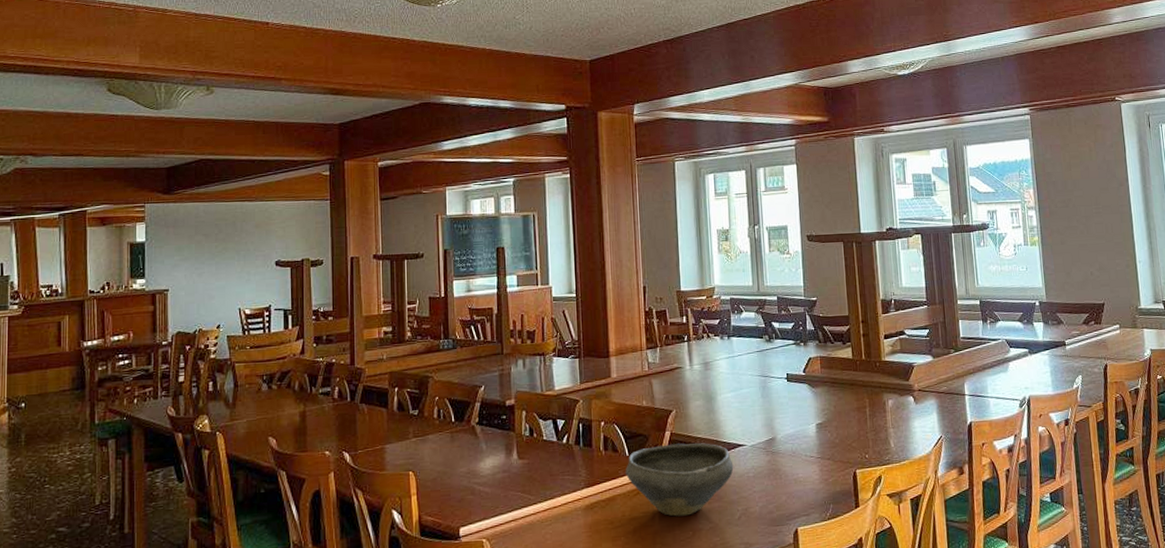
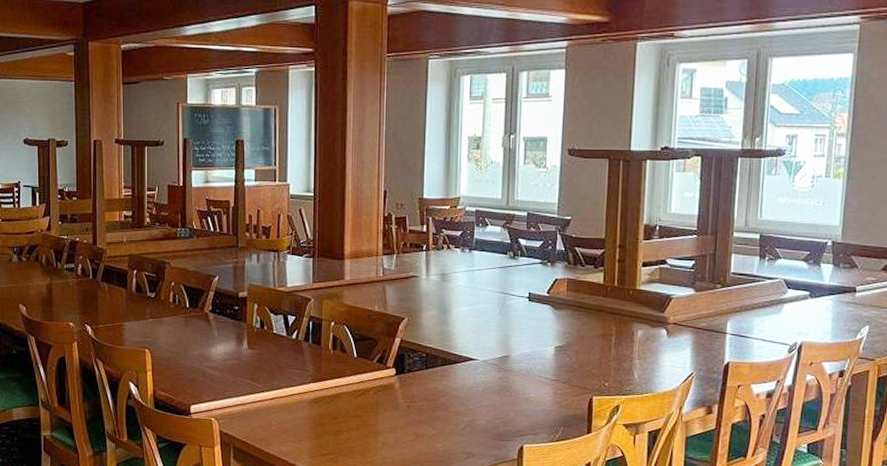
bowl: present [625,443,734,517] -> none [352,350,463,420]

